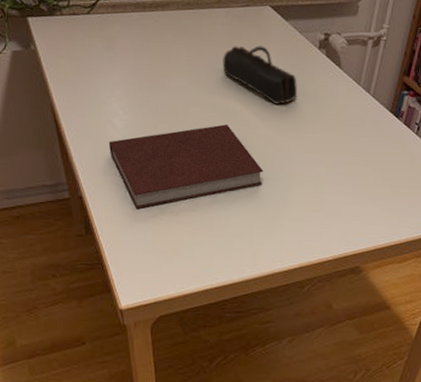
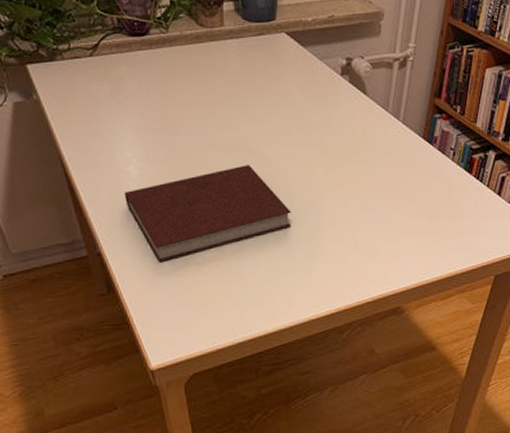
pencil case: present [222,45,297,105] -> none [239,77,321,139]

